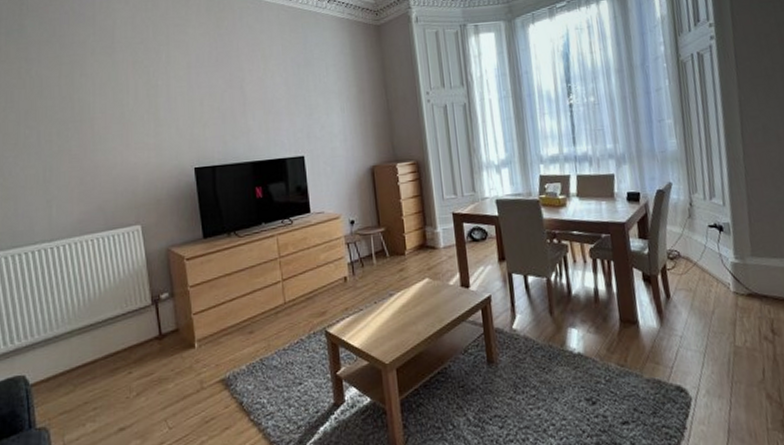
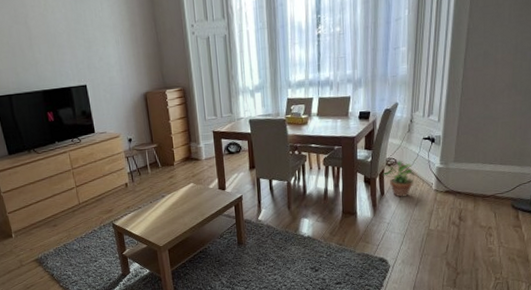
potted plant: none [665,252,706,301] -> present [383,160,415,197]

